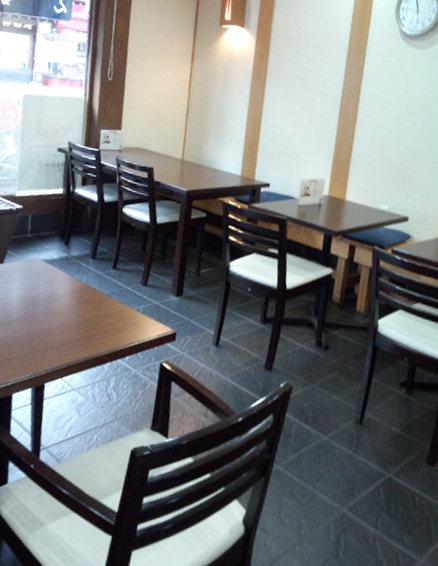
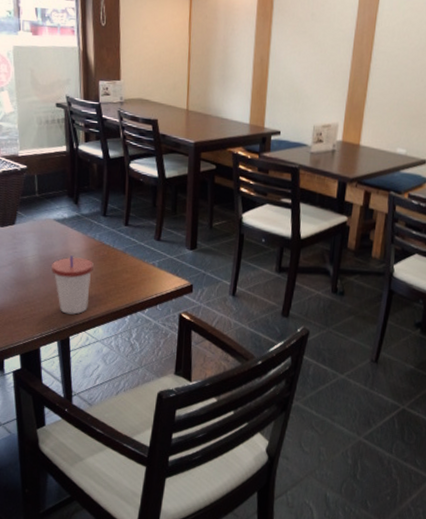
cup: none [34,297,78,360] -> present [52,255,94,315]

